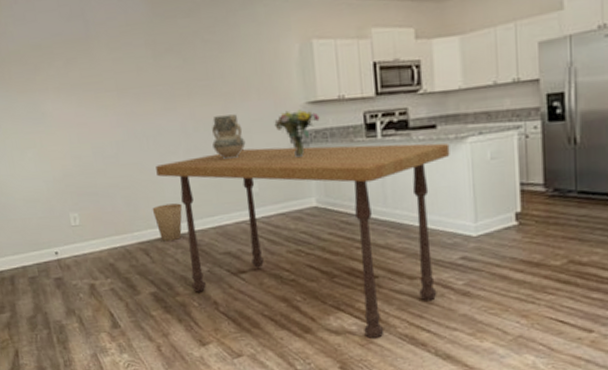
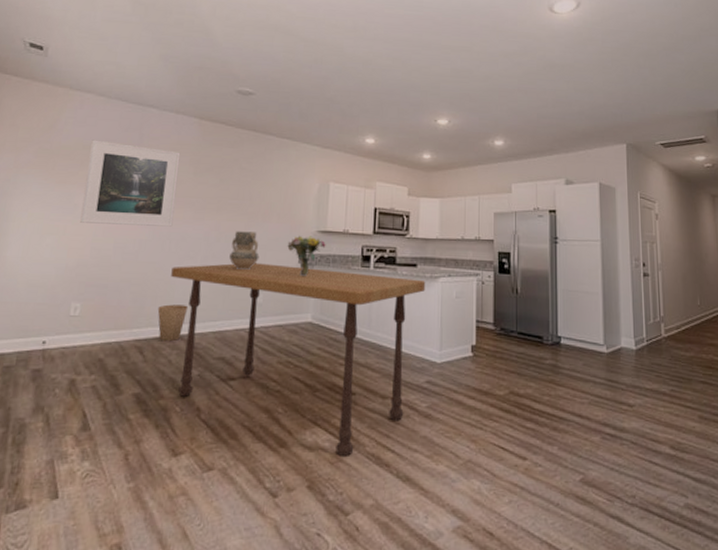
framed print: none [37,34,145,132] -> present [80,139,181,227]

